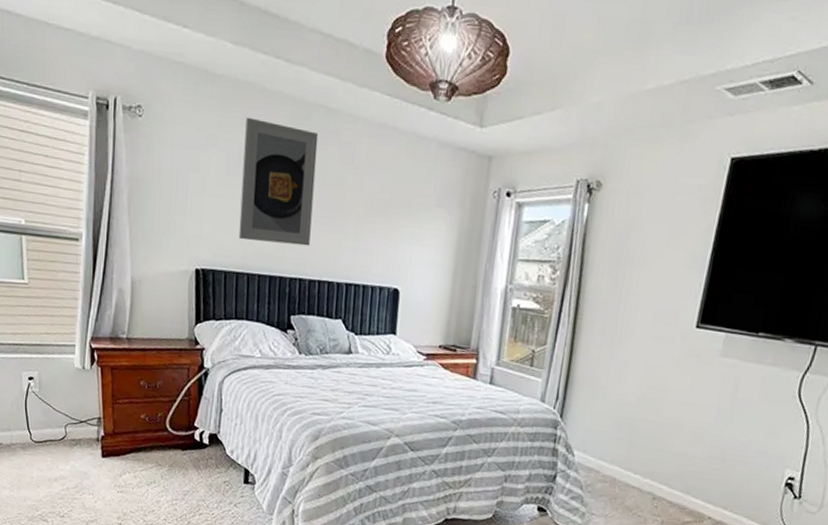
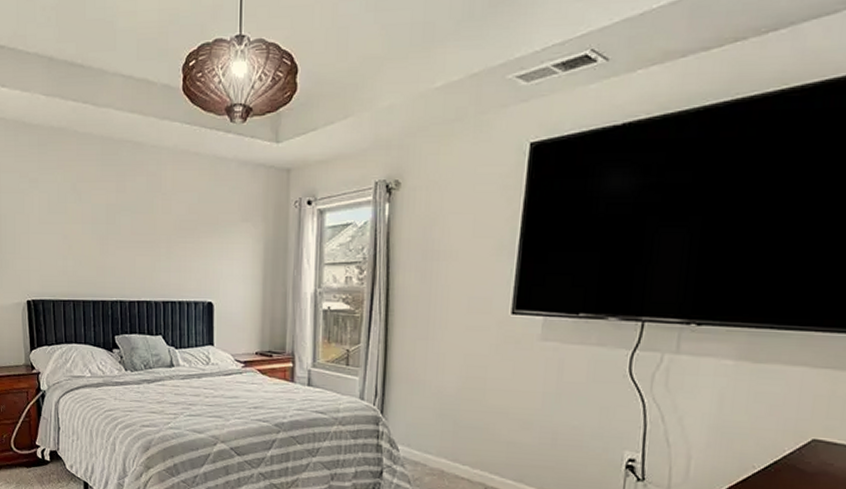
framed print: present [238,117,319,246] -> none [62,159,127,270]

